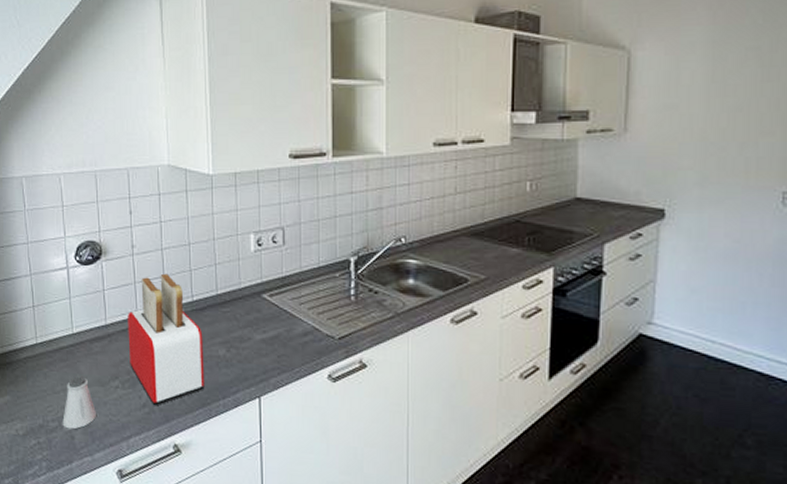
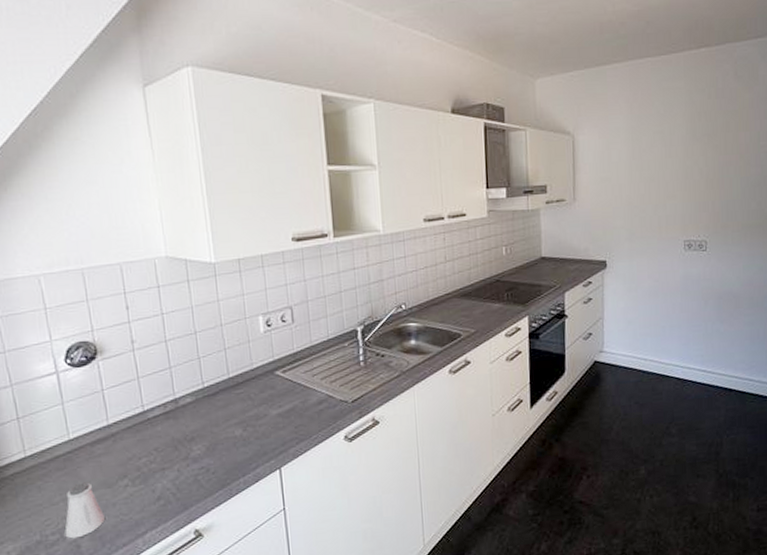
toaster: present [128,273,205,406] -> none [132,364,223,497]

